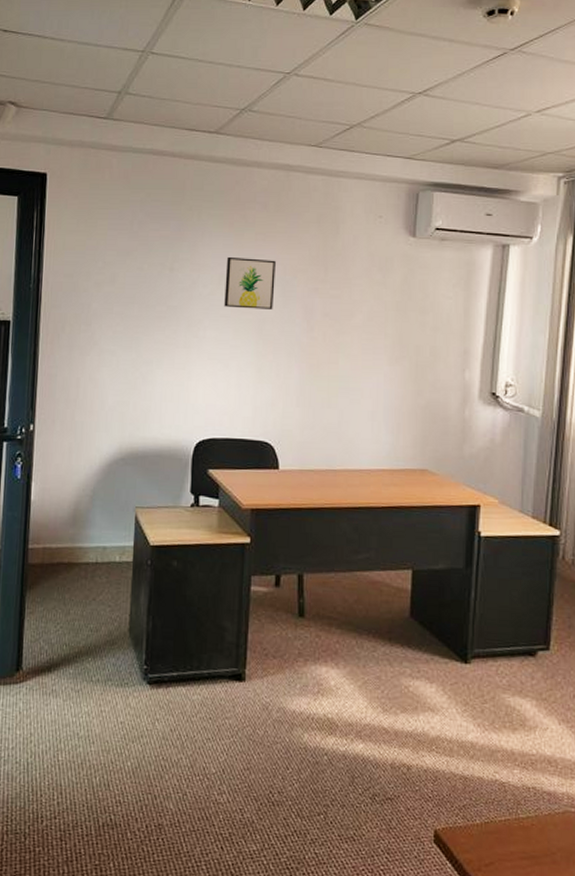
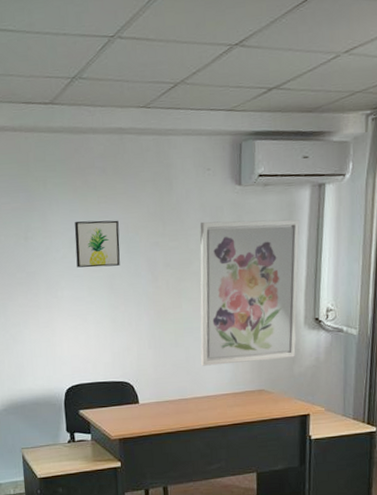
wall art: none [354,271,478,436] -> present [200,219,300,366]

